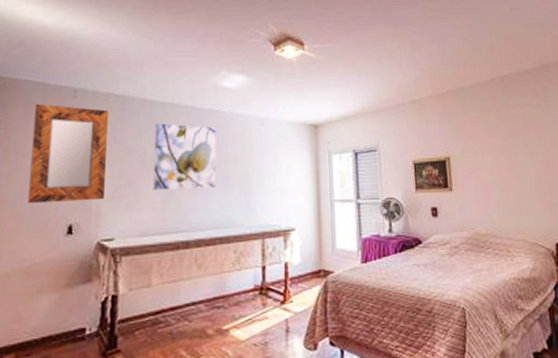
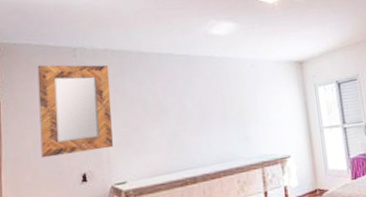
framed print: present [152,122,216,190] -> none [153,71,216,134]

